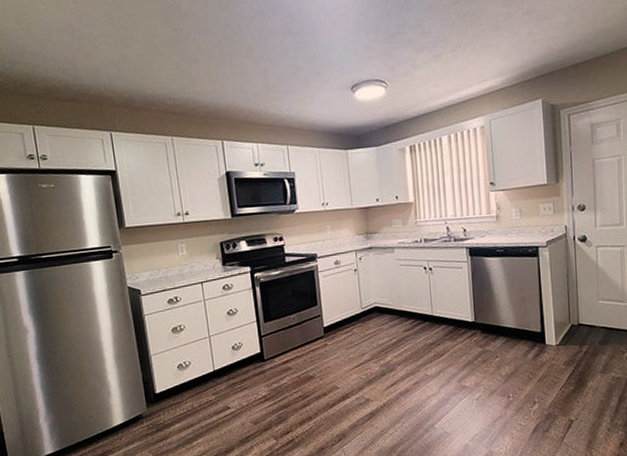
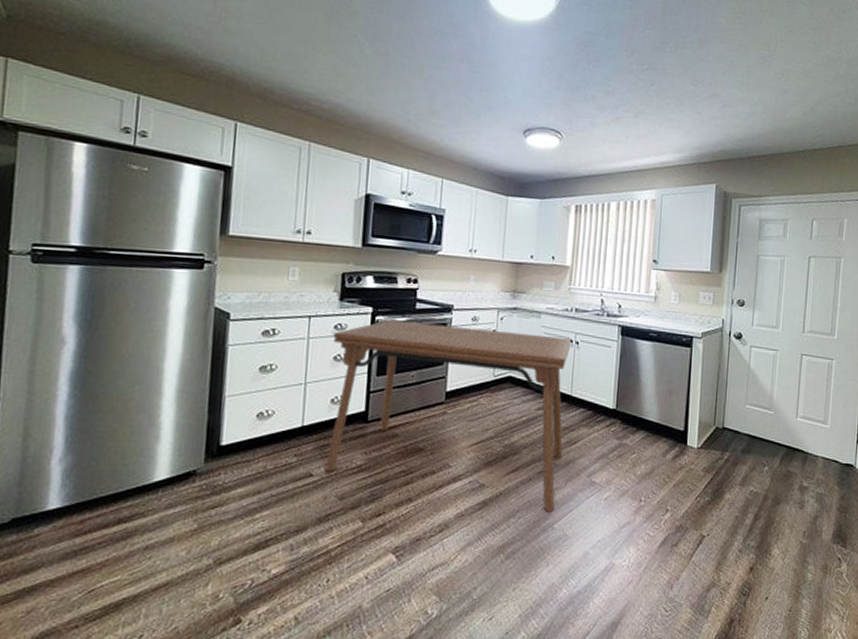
dining table: none [223,266,433,415] -> present [325,319,572,512]

